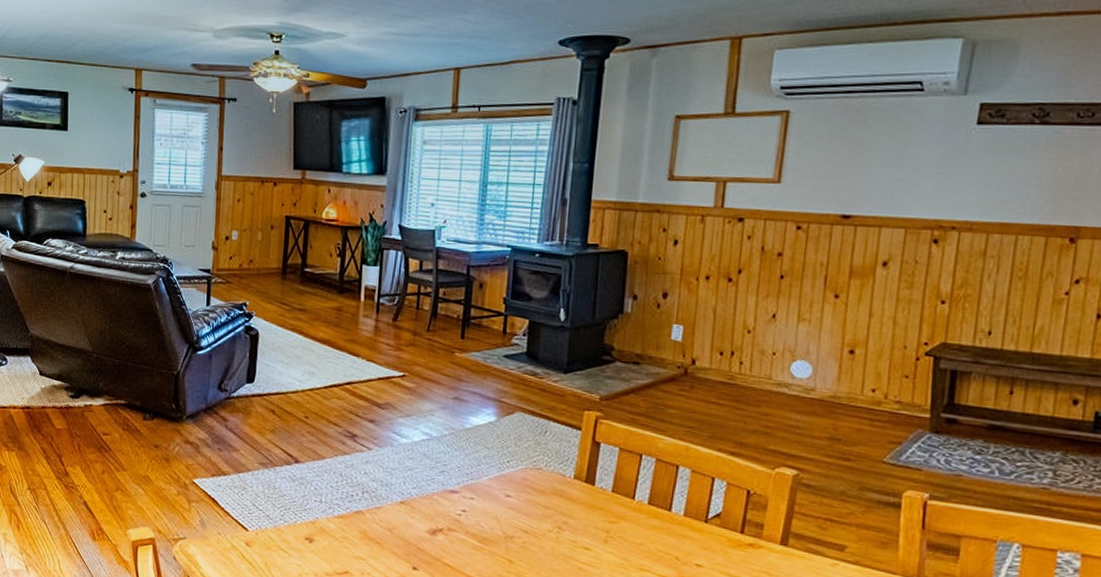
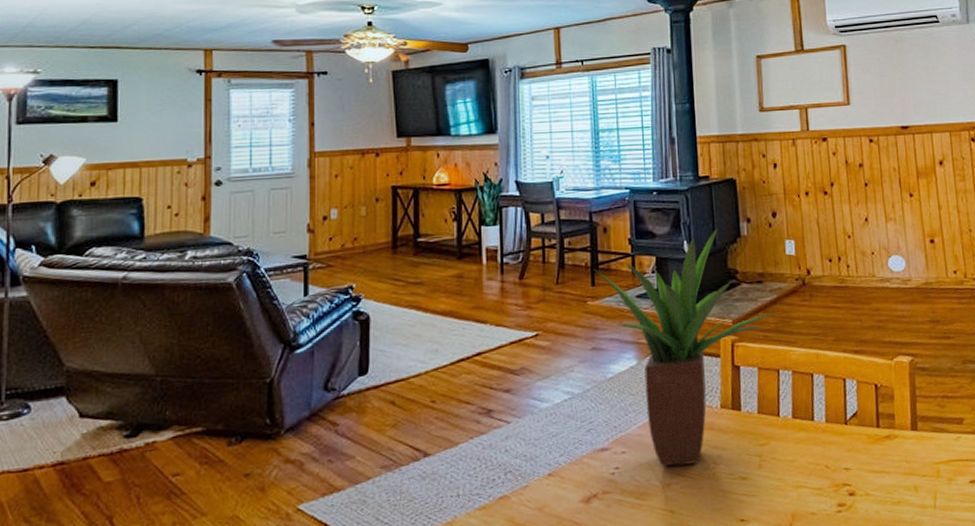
potted plant: none [464,300,648,524] -> present [593,228,776,467]

